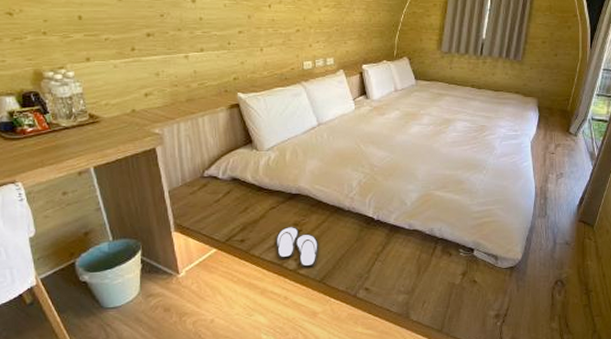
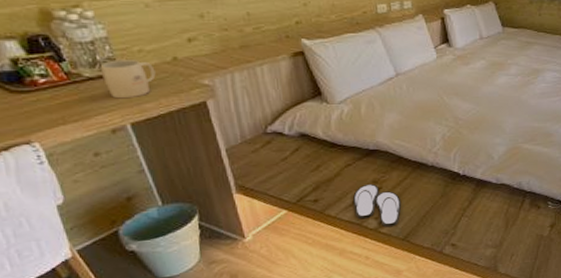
mug: none [74,112,117,145] -> present [99,60,156,99]

